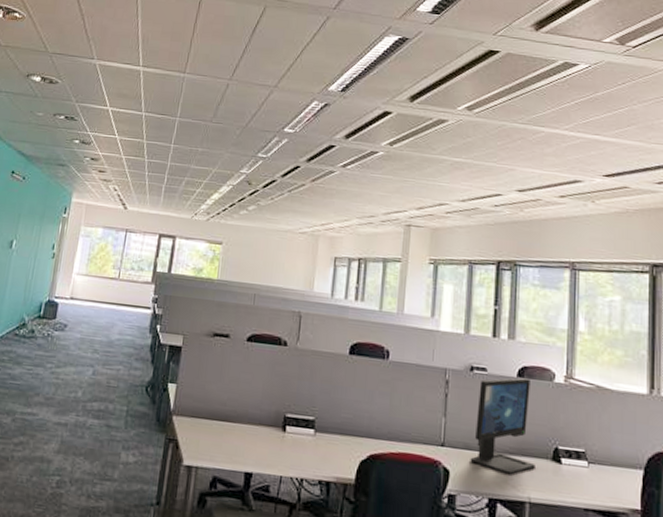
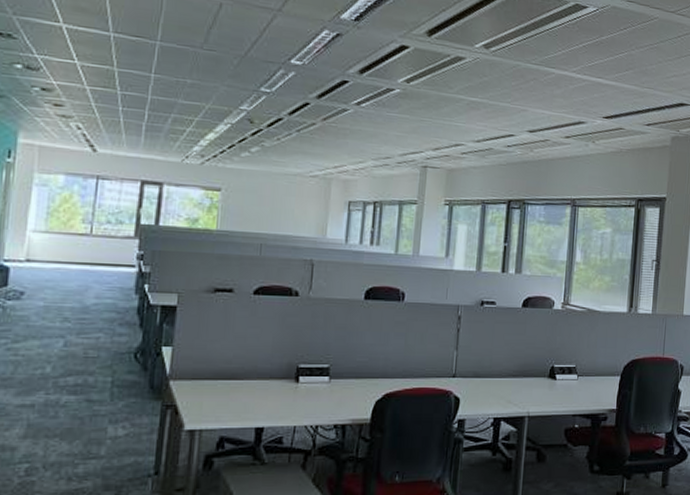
computer monitor: present [470,378,535,475] -> none [478,308,534,395]

